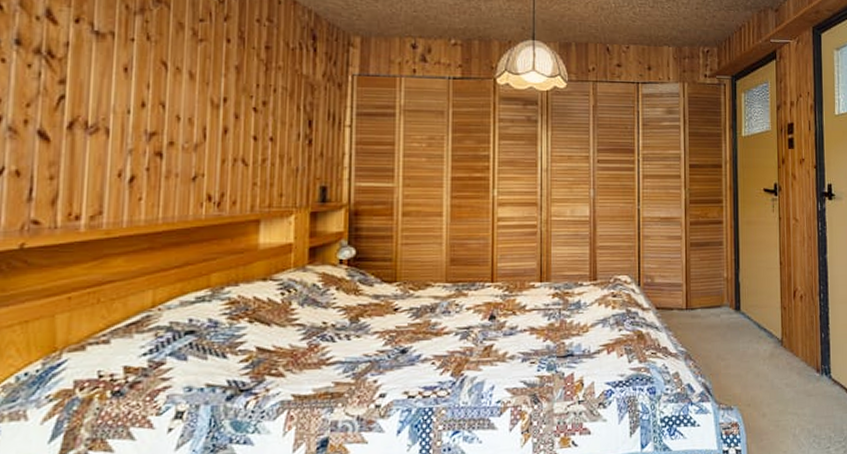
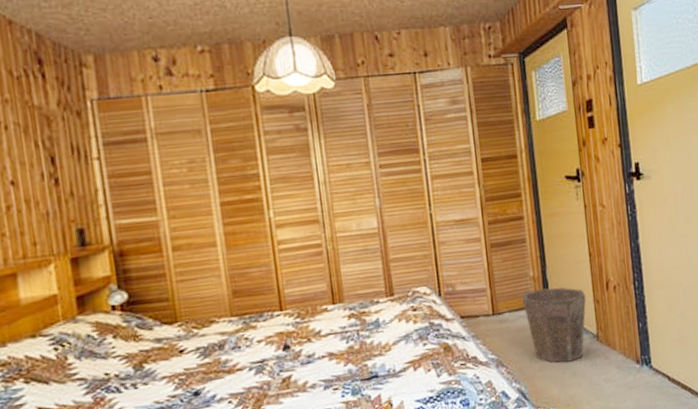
waste bin: none [714,290,774,363] -> present [521,287,586,363]

